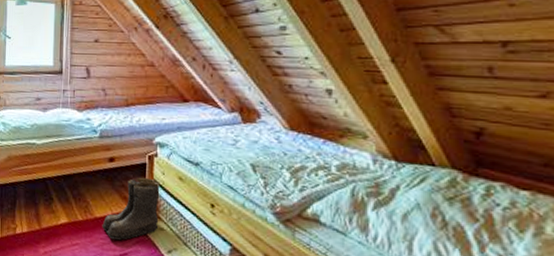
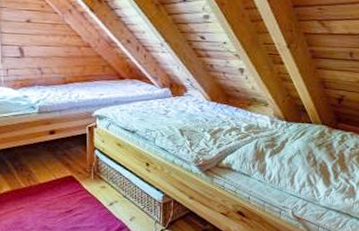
boots: present [102,177,160,241] -> none [46,146,101,201]

